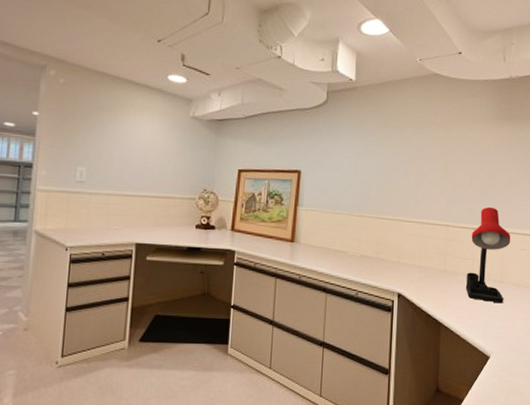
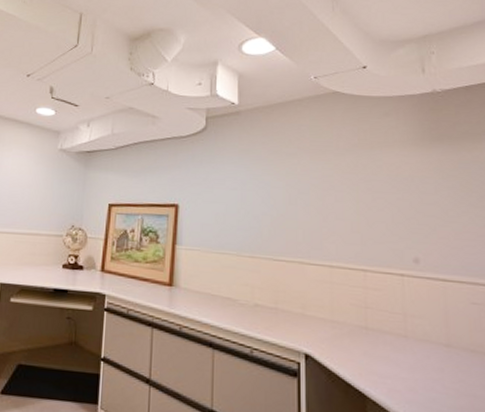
desk lamp: present [465,206,510,304] -> none [396,247,455,375]

